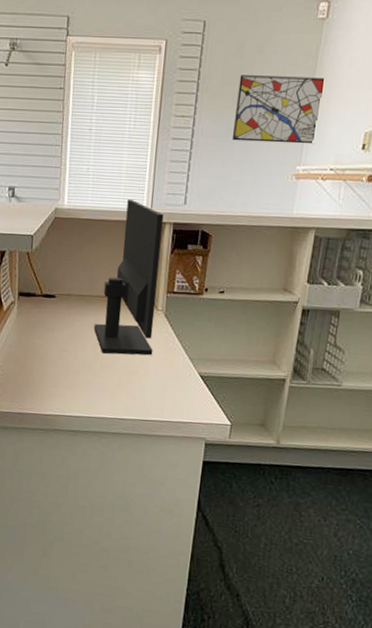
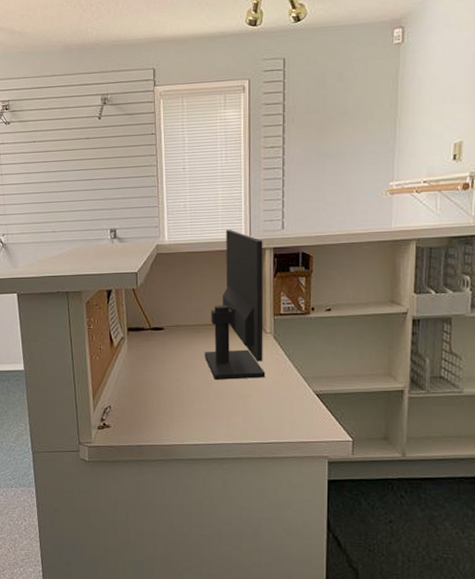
wall art: present [233,75,324,145] -> none [323,97,407,165]

